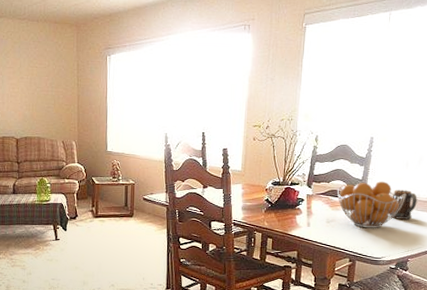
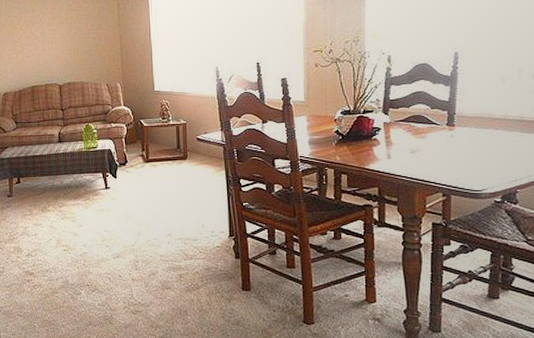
fruit basket: present [337,181,407,228] -> none [420,102,507,156]
mug: present [389,190,417,220] -> none [487,109,521,144]

